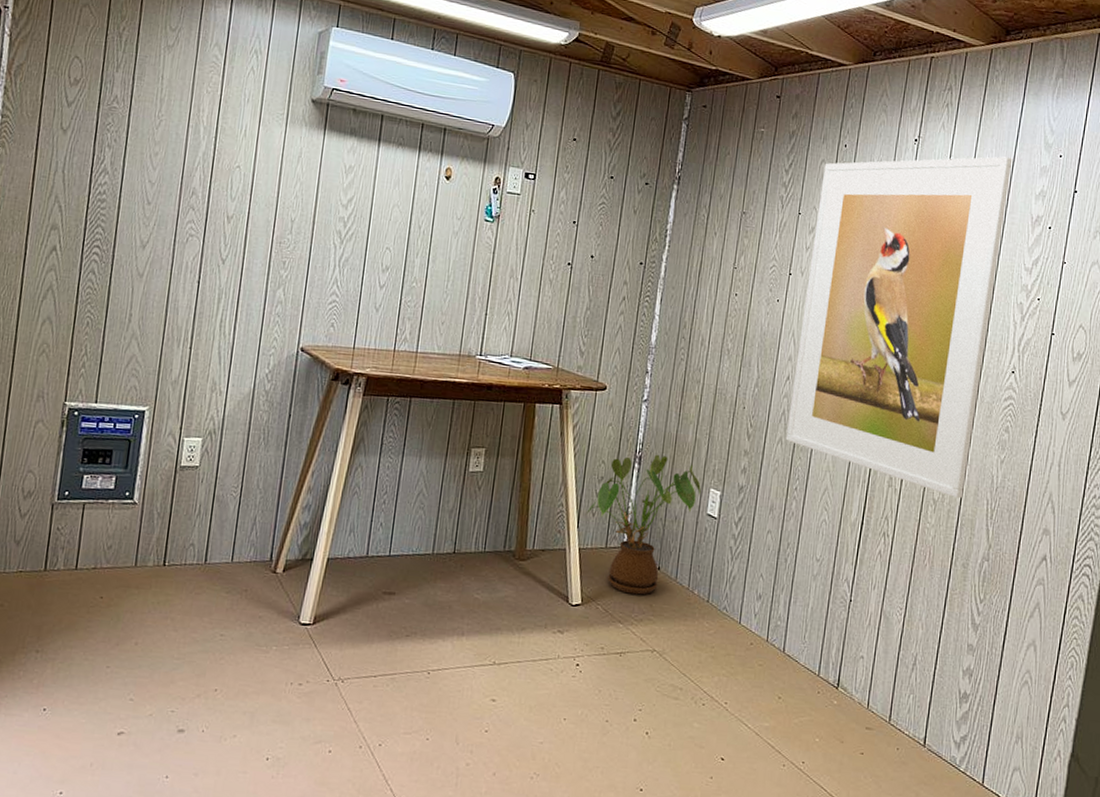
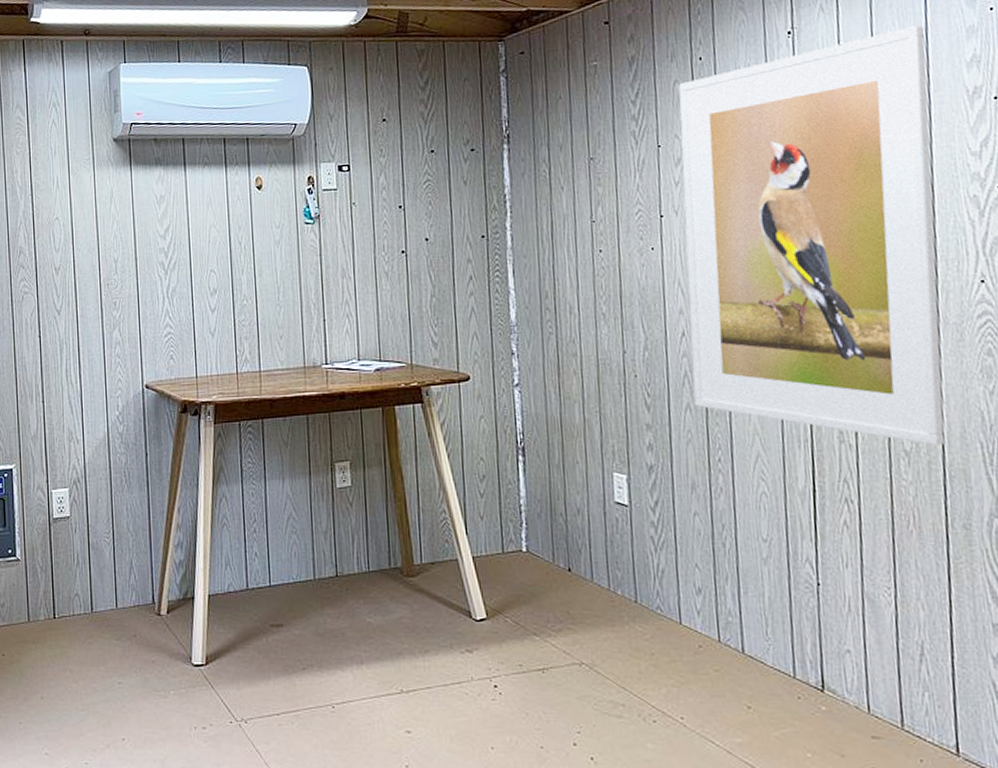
house plant: present [586,454,701,595] -> none [473,442,602,602]

